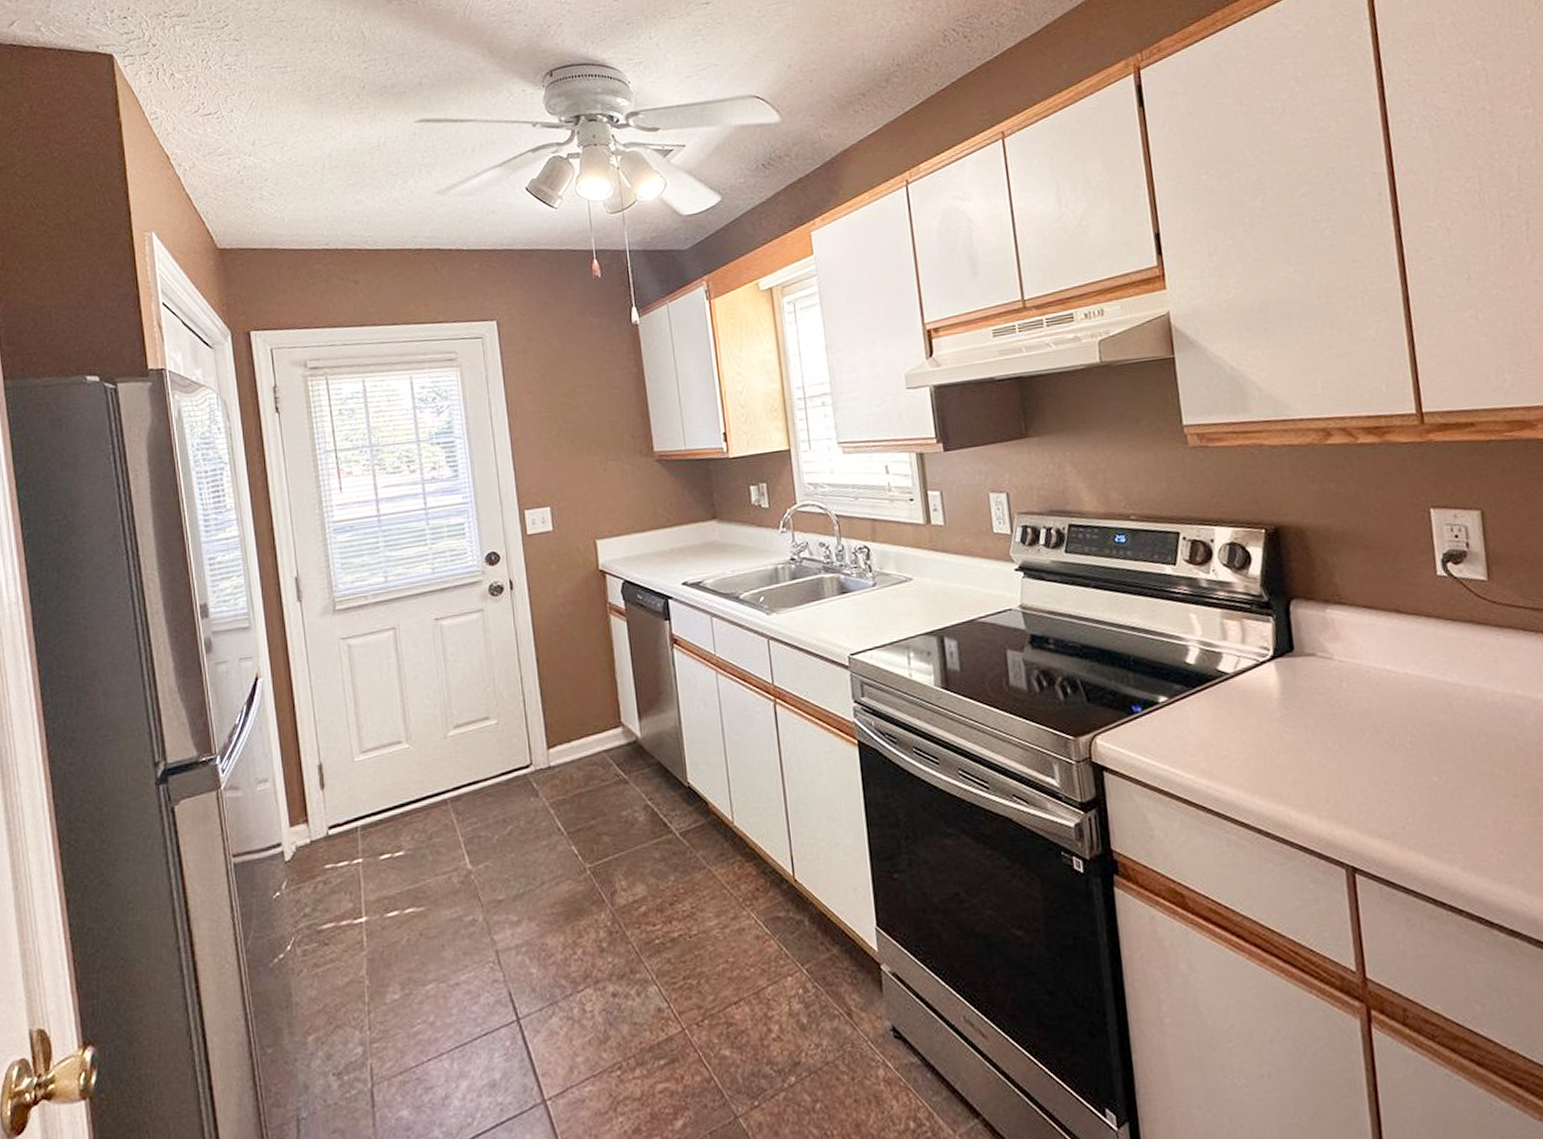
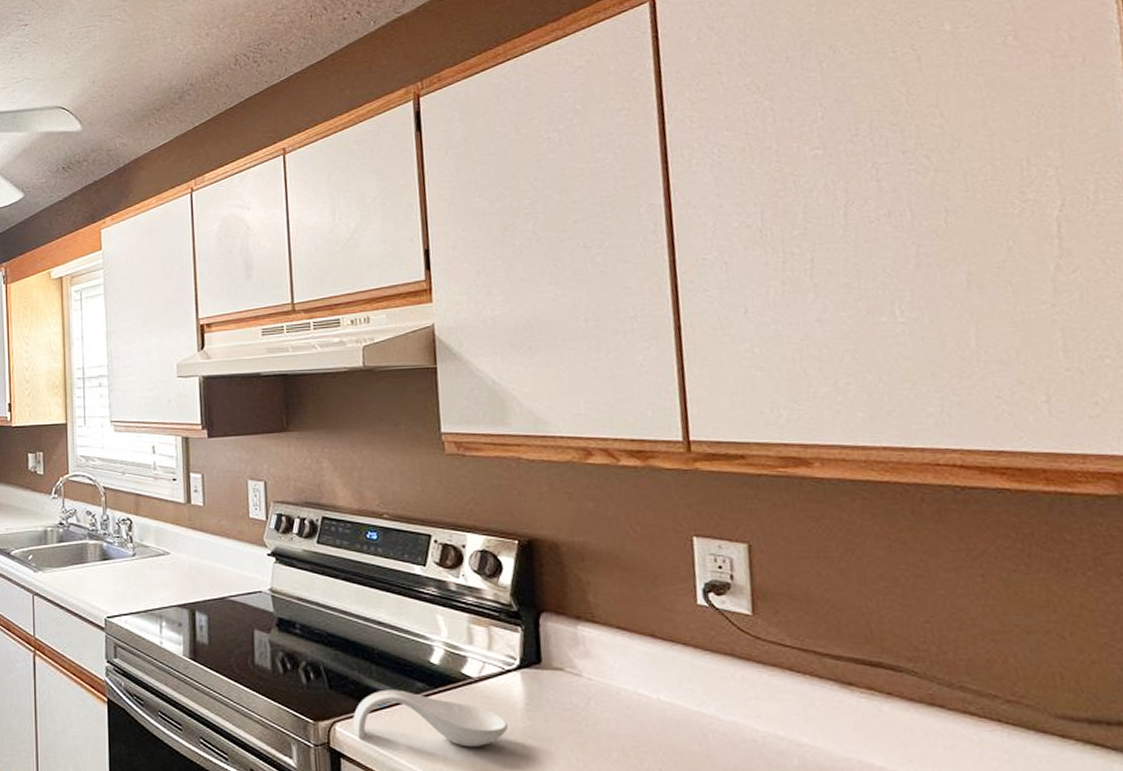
spoon rest: none [1112,695,1265,750] -> present [352,689,508,748]

